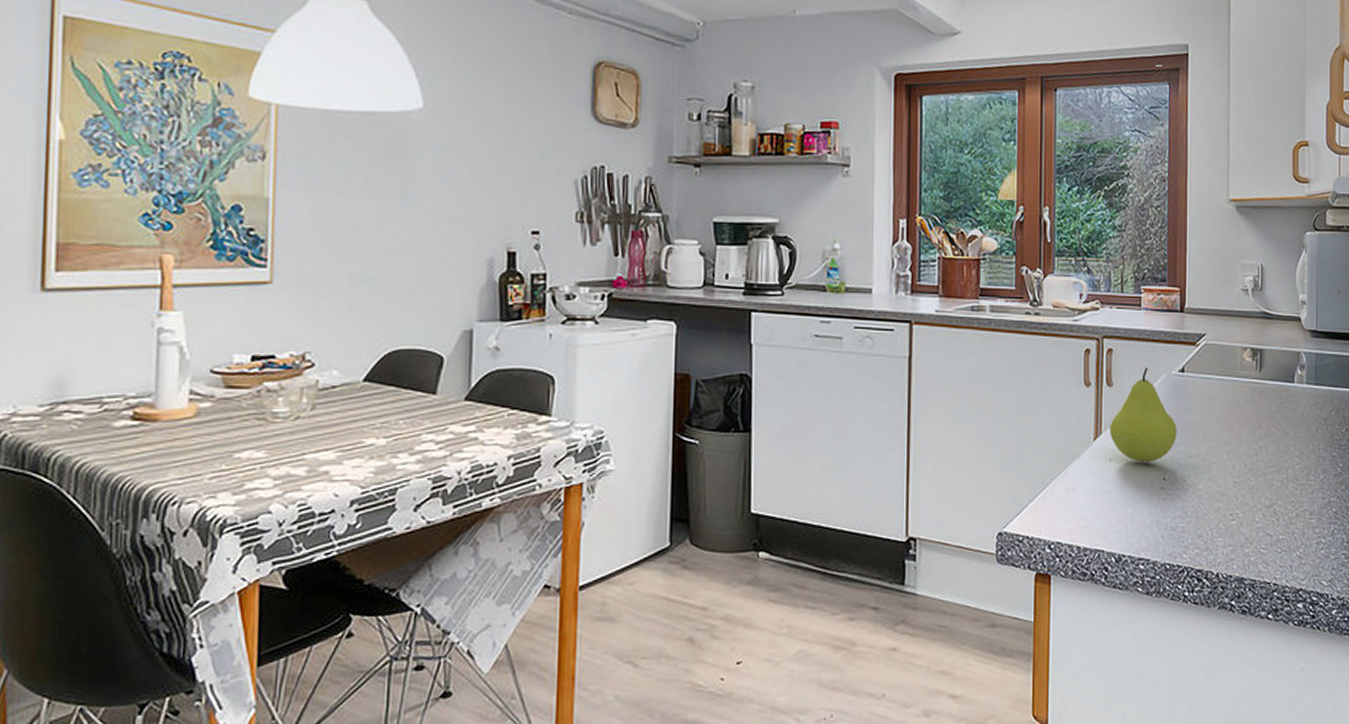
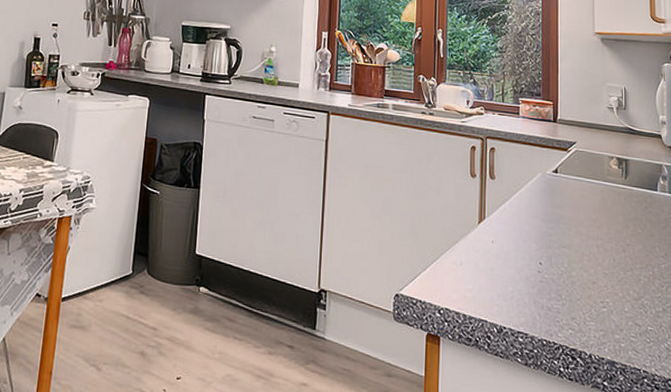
fruit: present [1109,367,1177,463] -> none [491,166,551,248]

